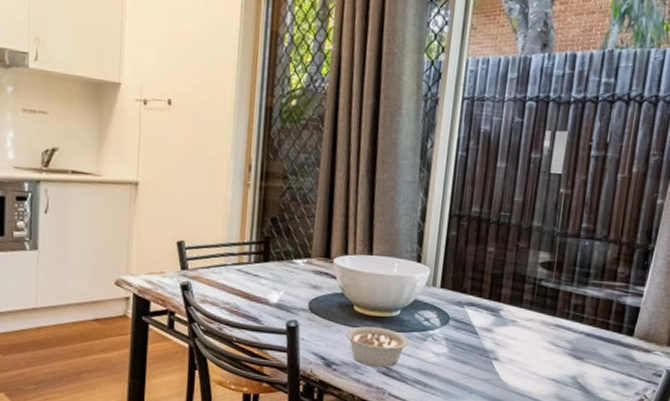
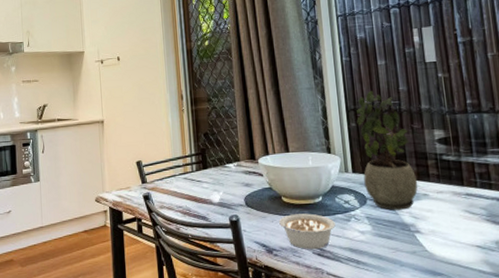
potted plant: none [450,197,513,335] -> present [357,91,418,211]

